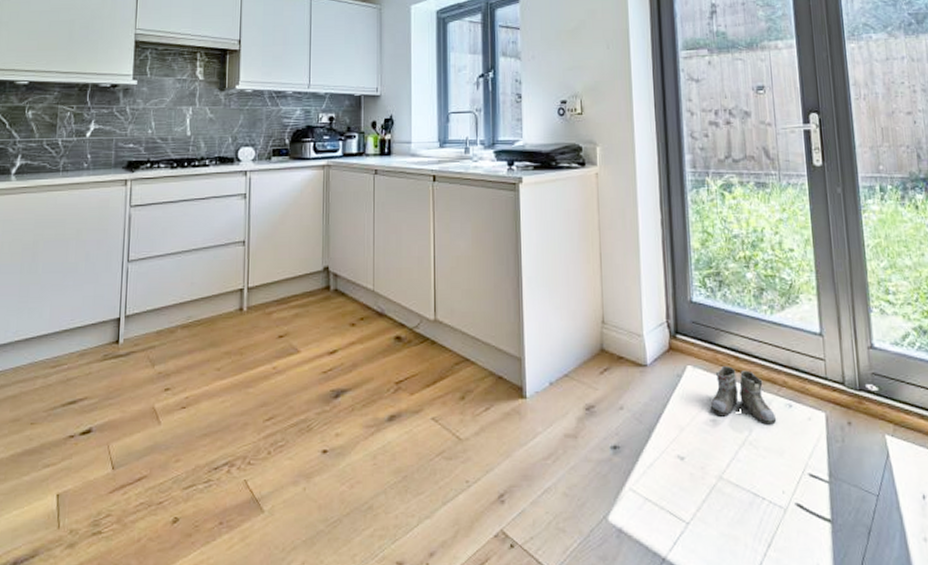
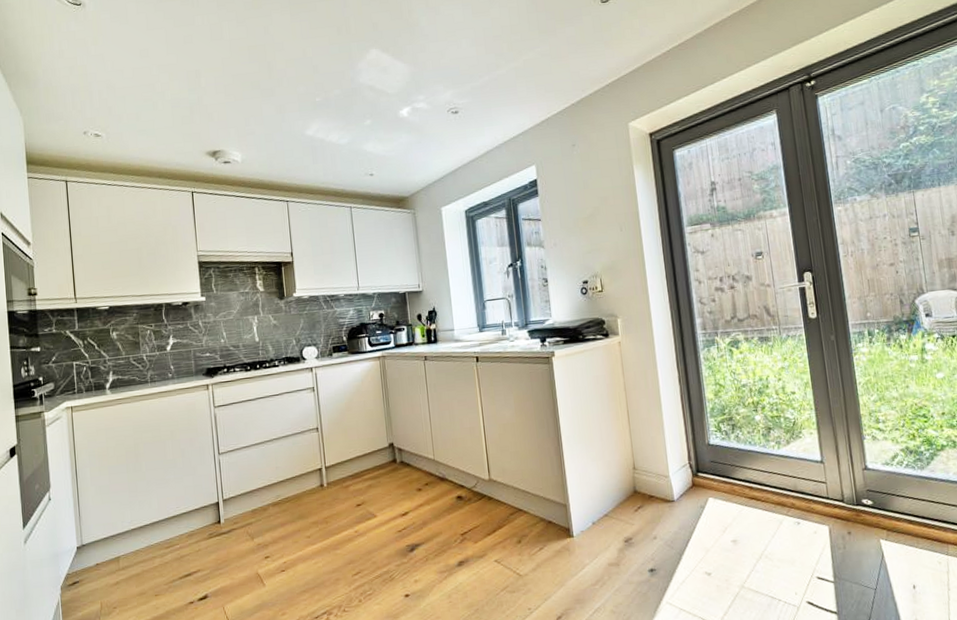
boots: present [708,366,777,425] -> none [728,495,788,541]

